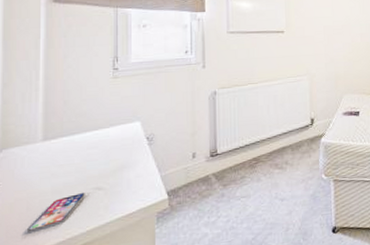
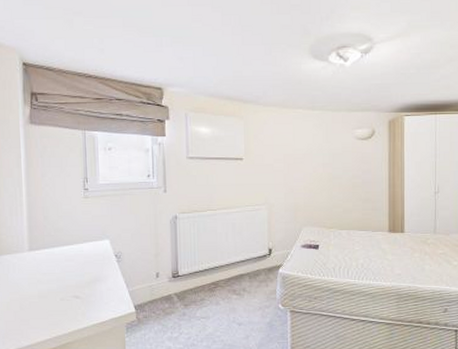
smartphone: present [26,193,85,234] -> none [21,300,66,329]

